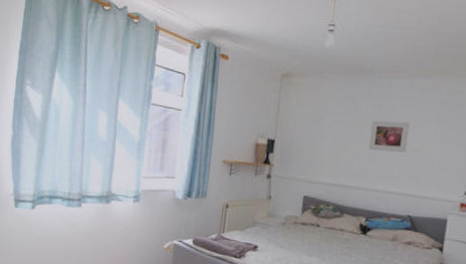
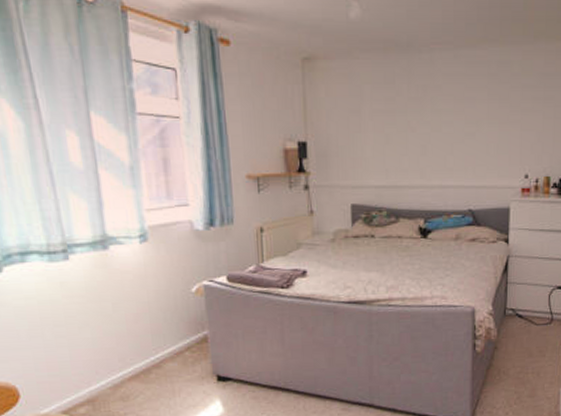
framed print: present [368,120,410,153] -> none [416,102,459,141]

